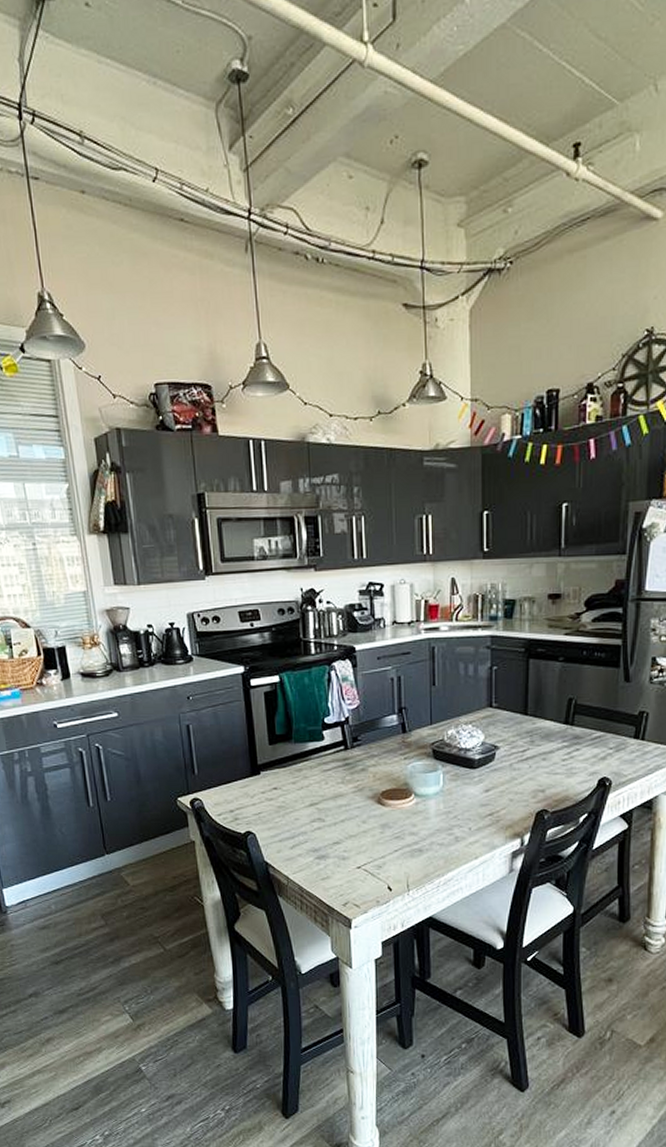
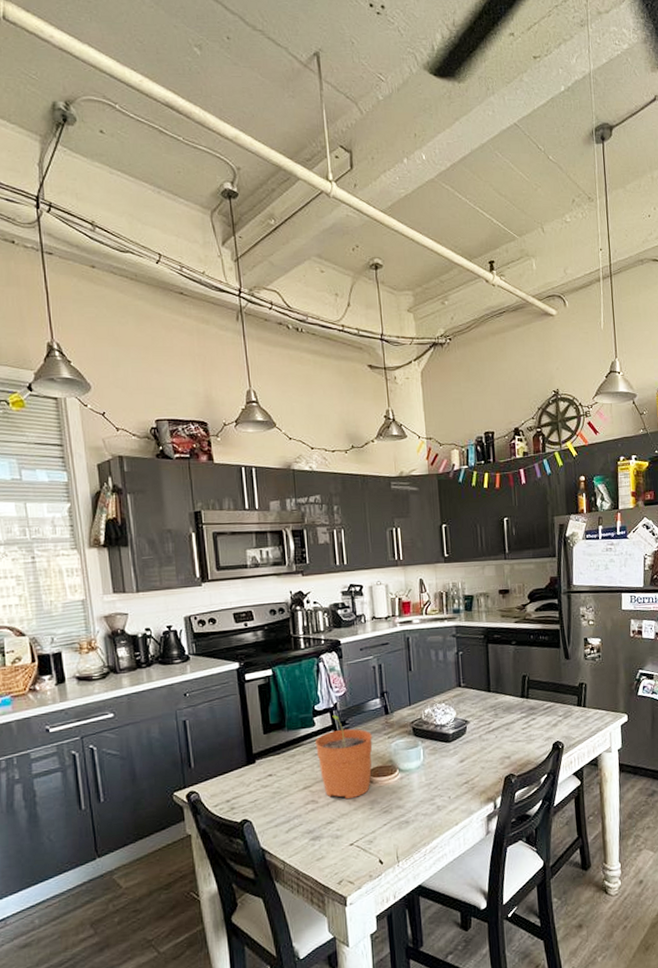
plant pot: none [324,730,387,821] -> present [315,715,373,800]

